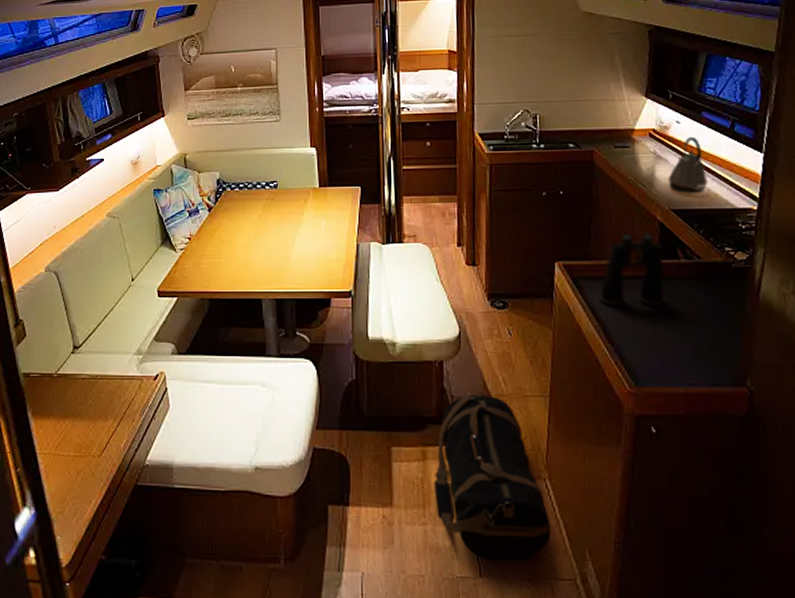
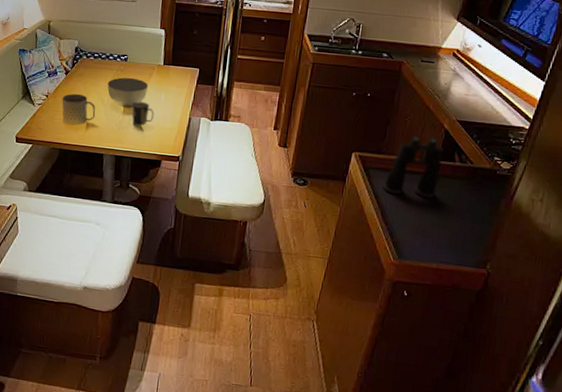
mug: none [207,231,248,270] -> present [61,93,96,126]
bowl: none [257,206,304,241] -> present [107,77,148,108]
mug: none [289,232,315,261] -> present [131,101,154,127]
duffel bag: present [434,391,552,561] -> none [224,248,312,378]
kettle: present [668,136,709,194] -> none [459,59,494,110]

